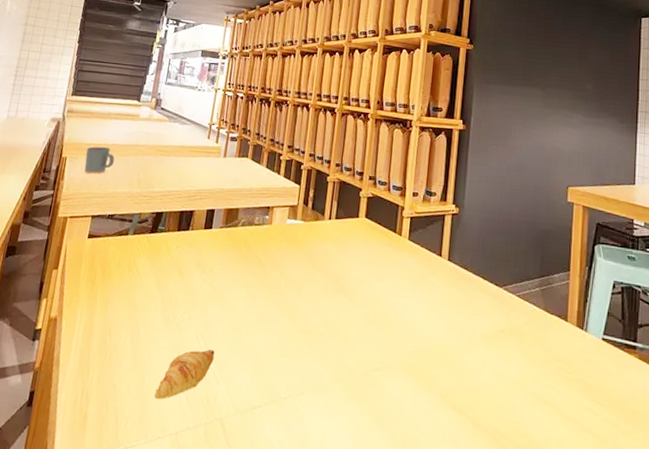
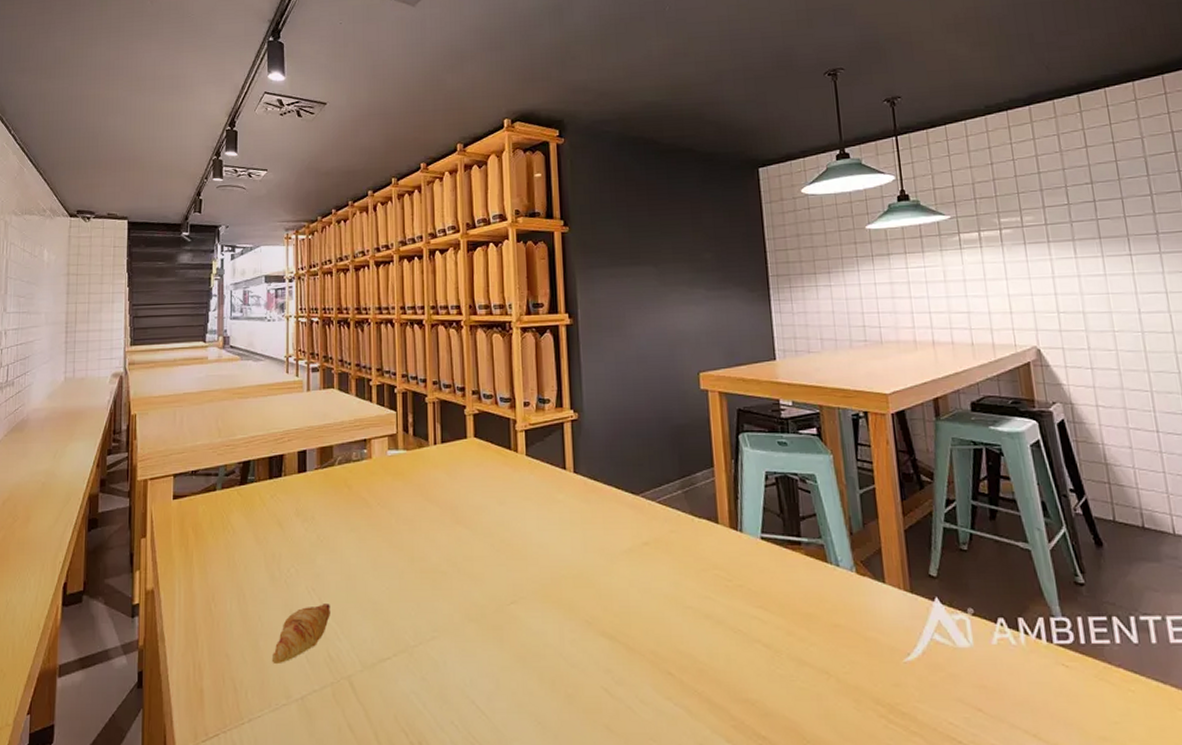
mug: present [84,146,115,174] -> none [156,397,189,429]

